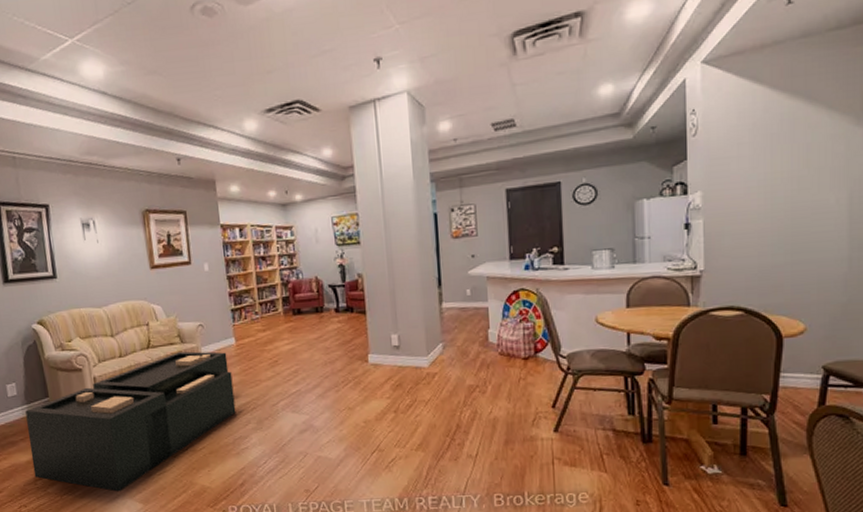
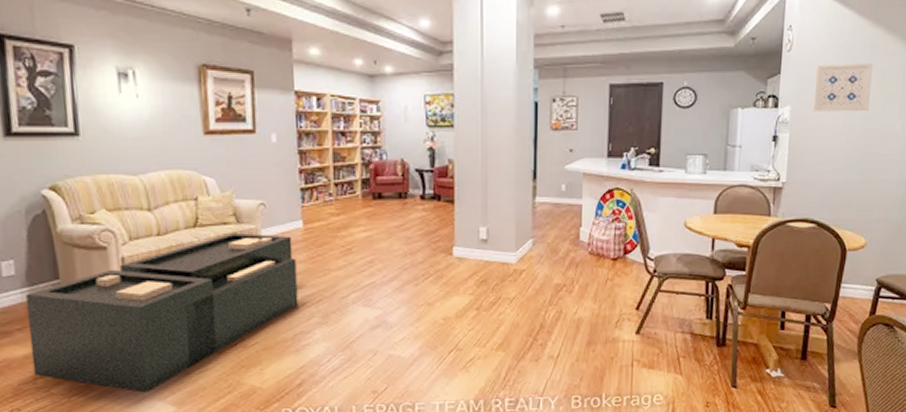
wall art: none [727,137,794,195] -> present [812,63,873,112]

